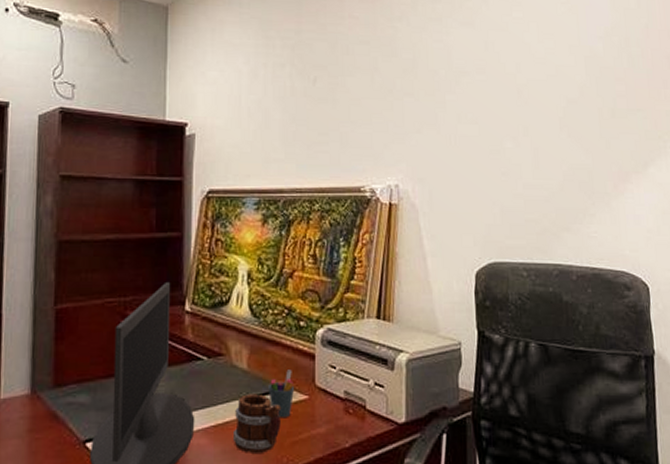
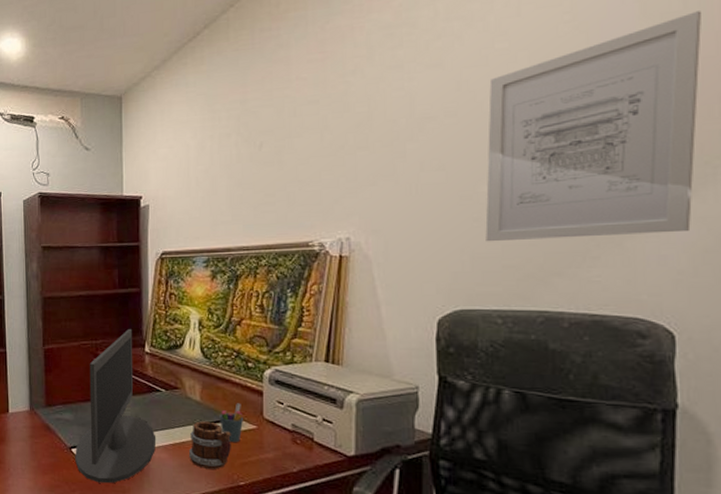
wall art: none [509,11,653,196] -> present [485,11,703,242]

